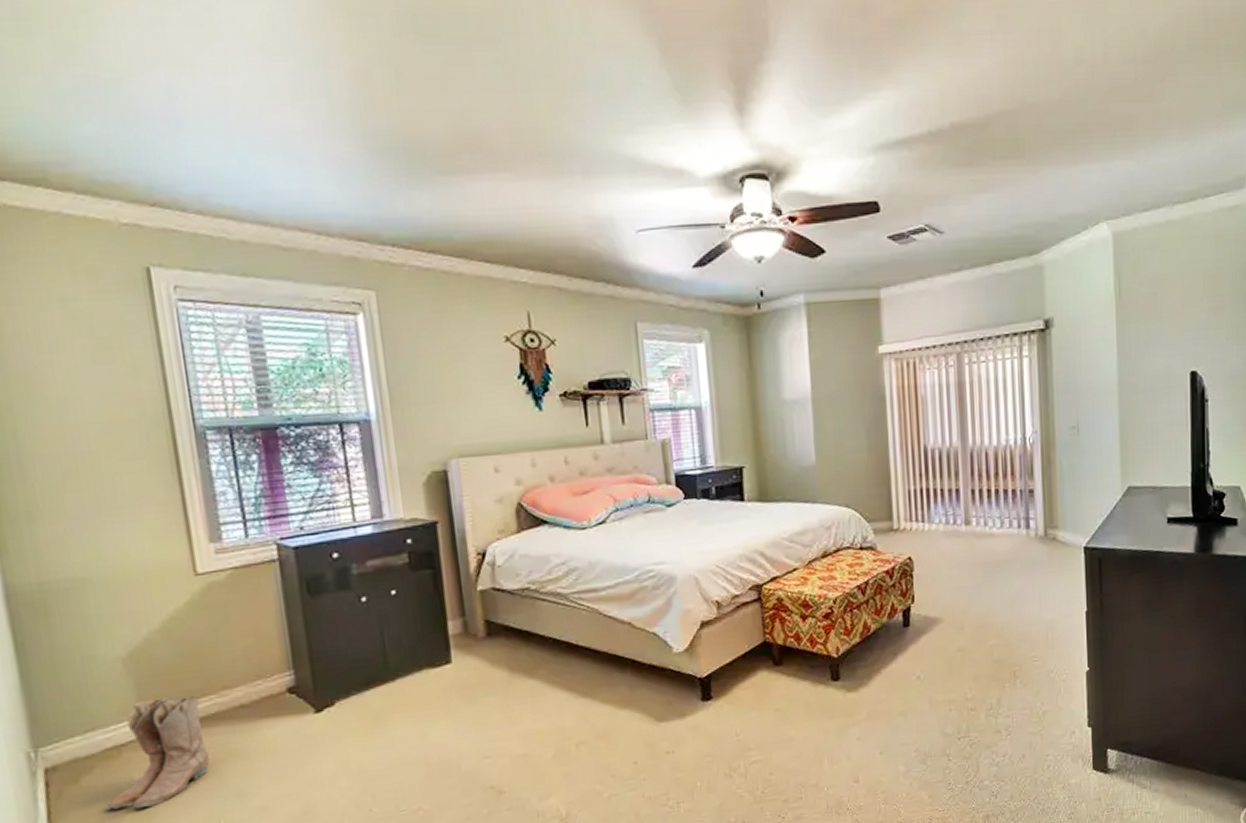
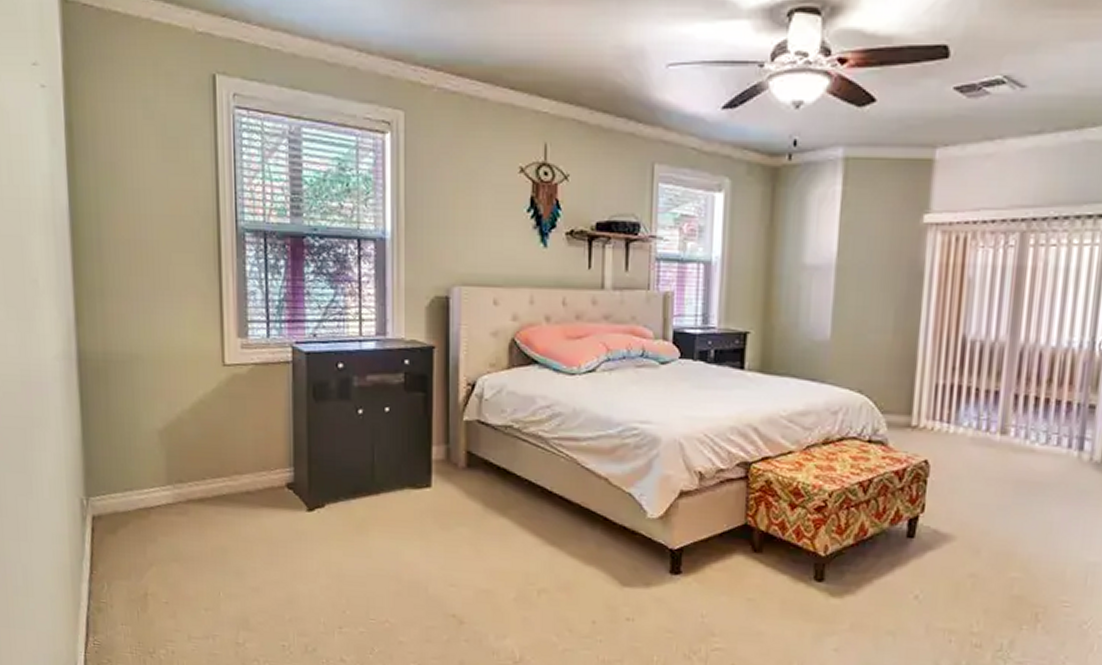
boots: present [107,696,210,810] -> none [135,471,217,568]

